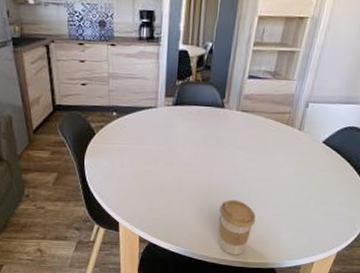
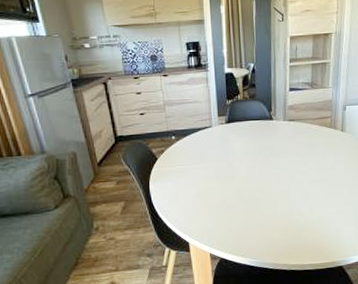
coffee cup: present [218,199,256,255] -> none [282,204,318,259]

